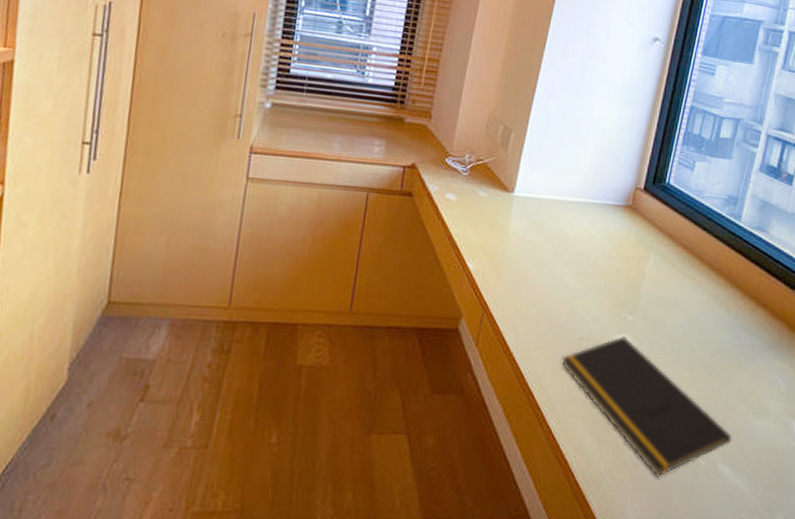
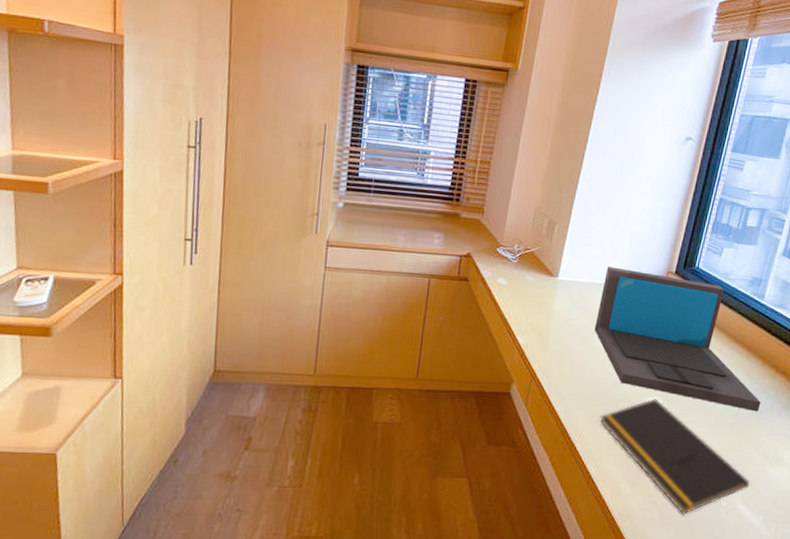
laptop: none [555,181,741,352] -> present [594,267,761,412]

